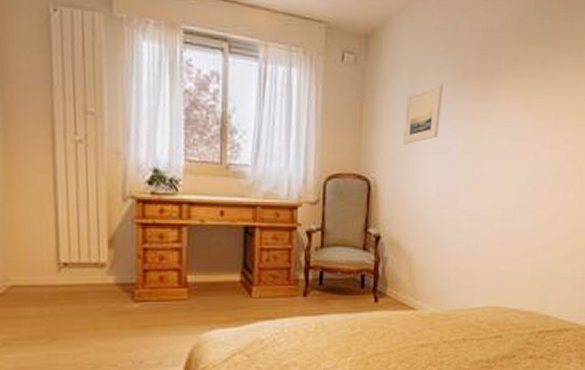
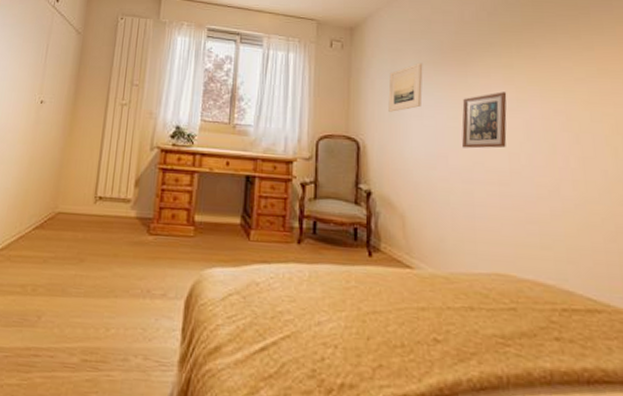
picture frame: none [474,118,524,184] -> present [462,92,507,149]

